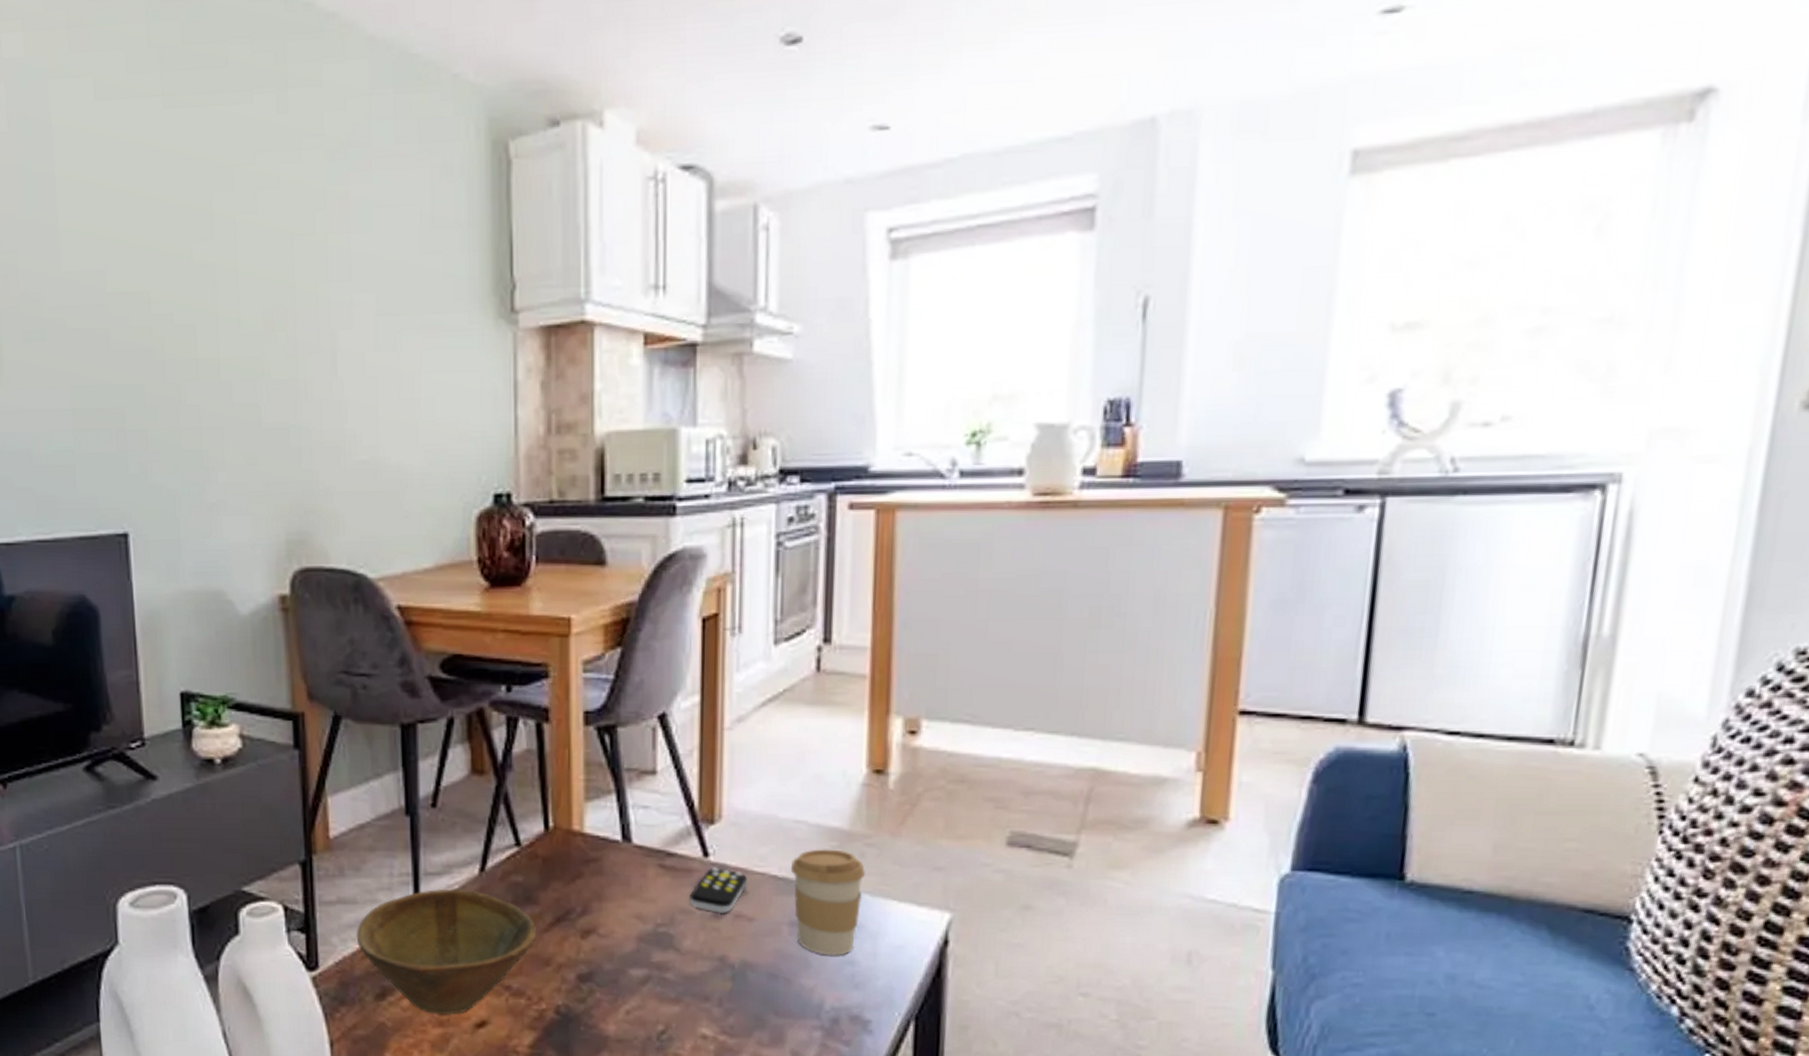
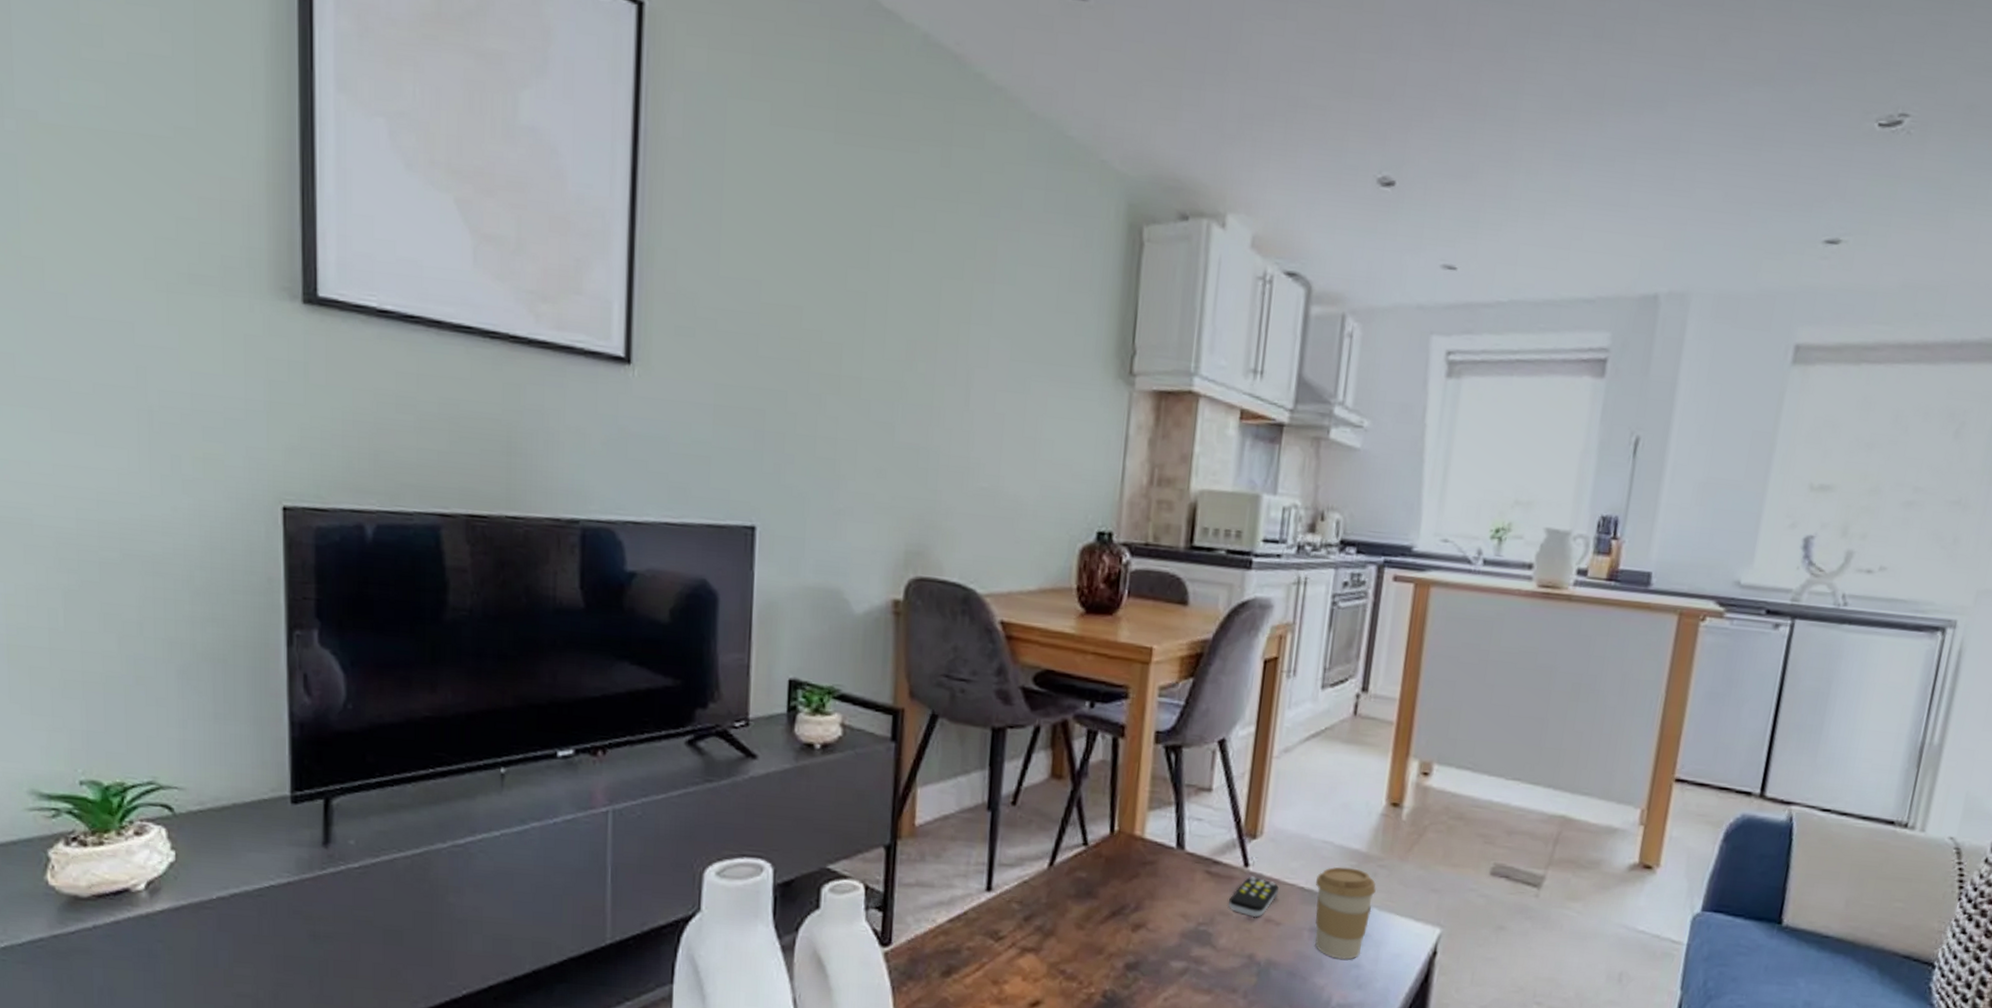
bowl: present [356,888,537,1016] -> none [929,879,1094,995]

